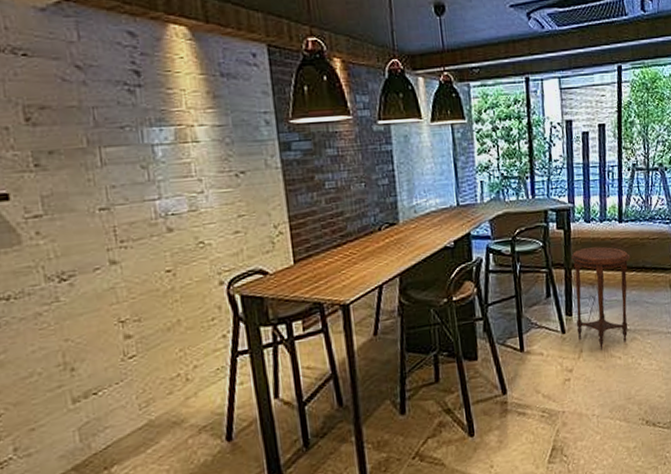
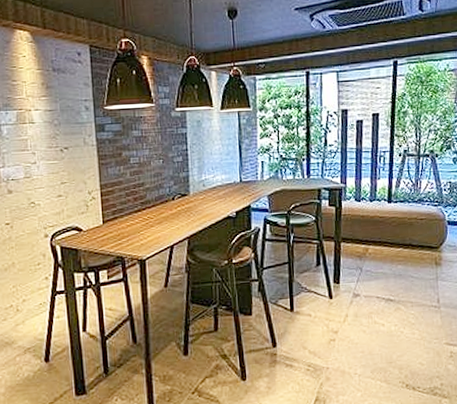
side table: present [571,246,631,351] -> none [341,223,398,317]

